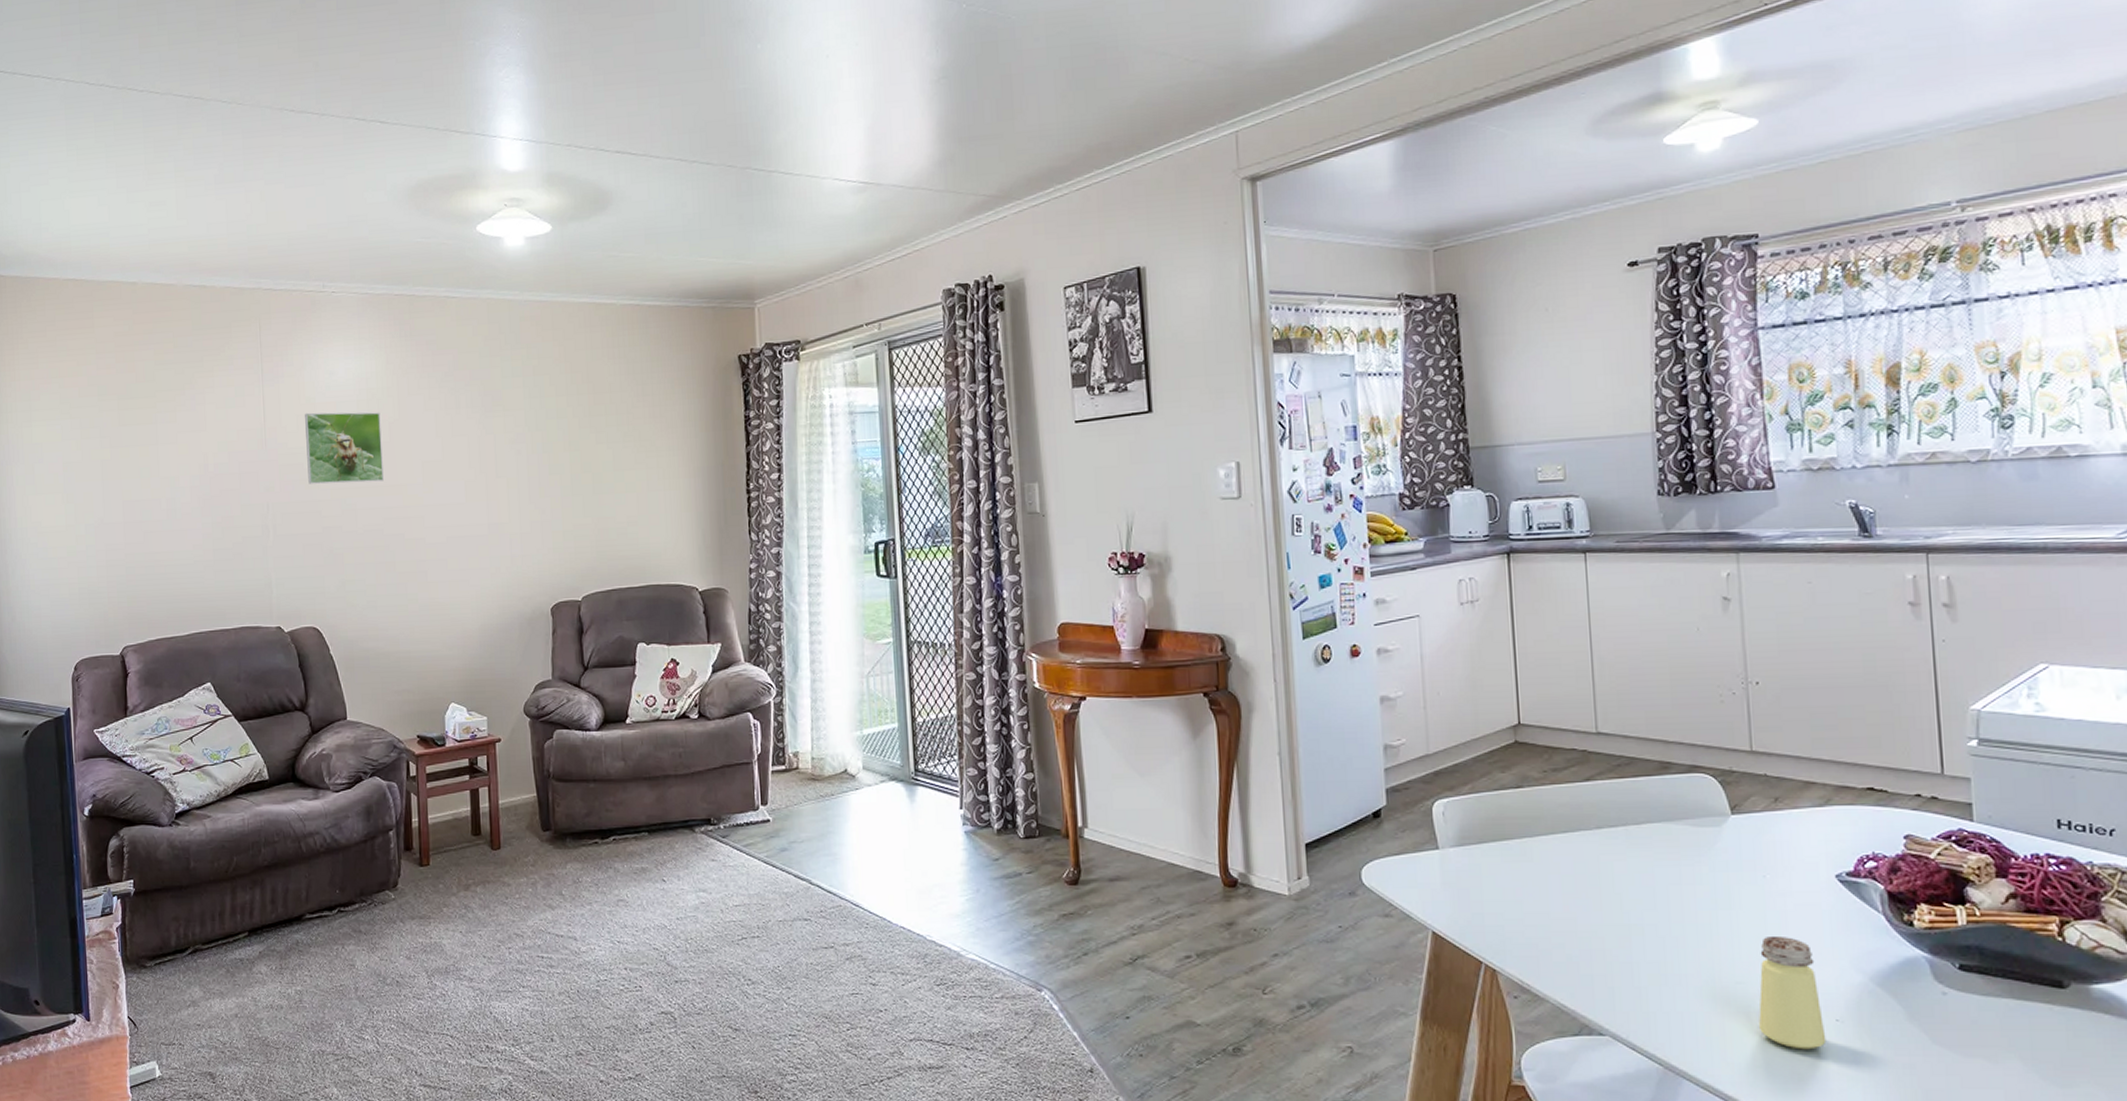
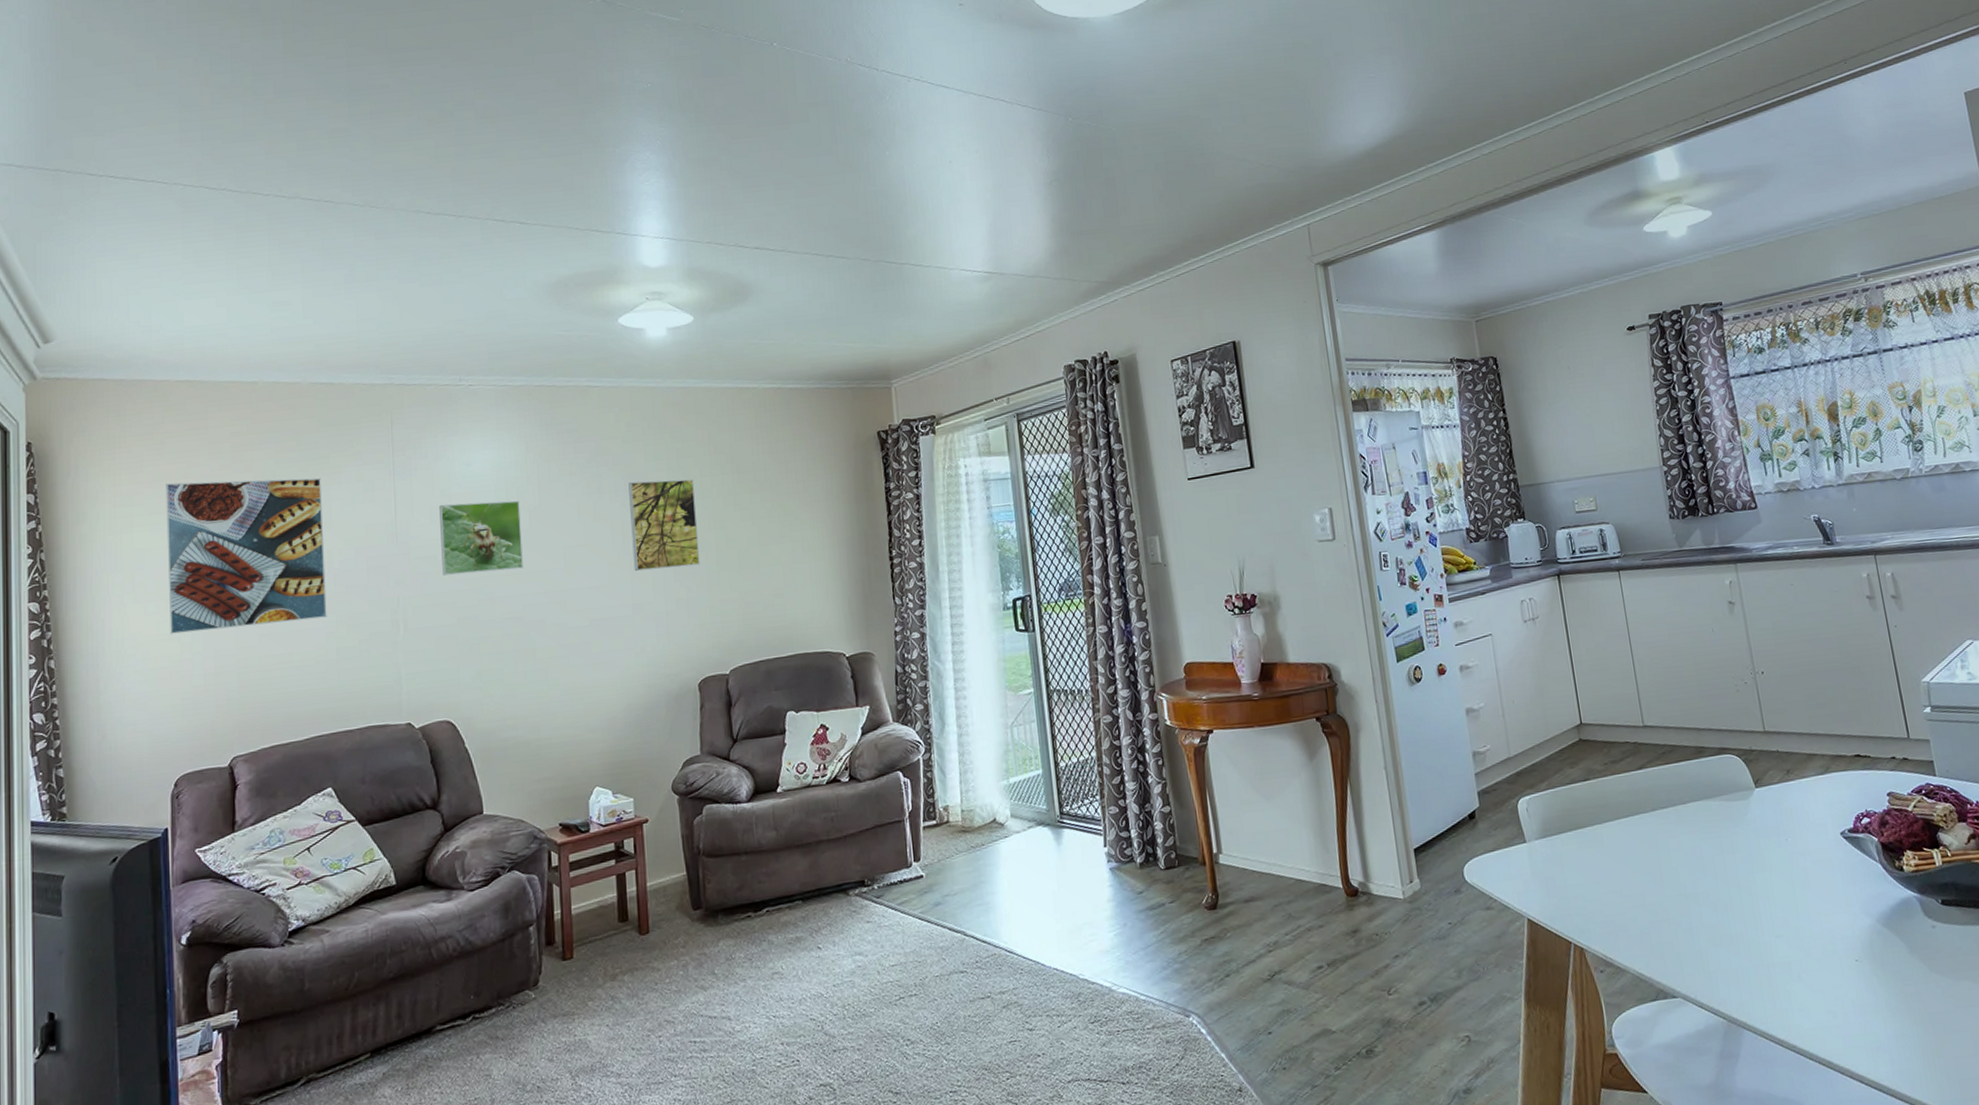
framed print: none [59,380,204,526] -> present [166,478,327,634]
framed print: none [485,397,555,491] -> present [628,479,700,572]
saltshaker: present [1758,935,1827,1050] -> none [1791,890,1851,991]

